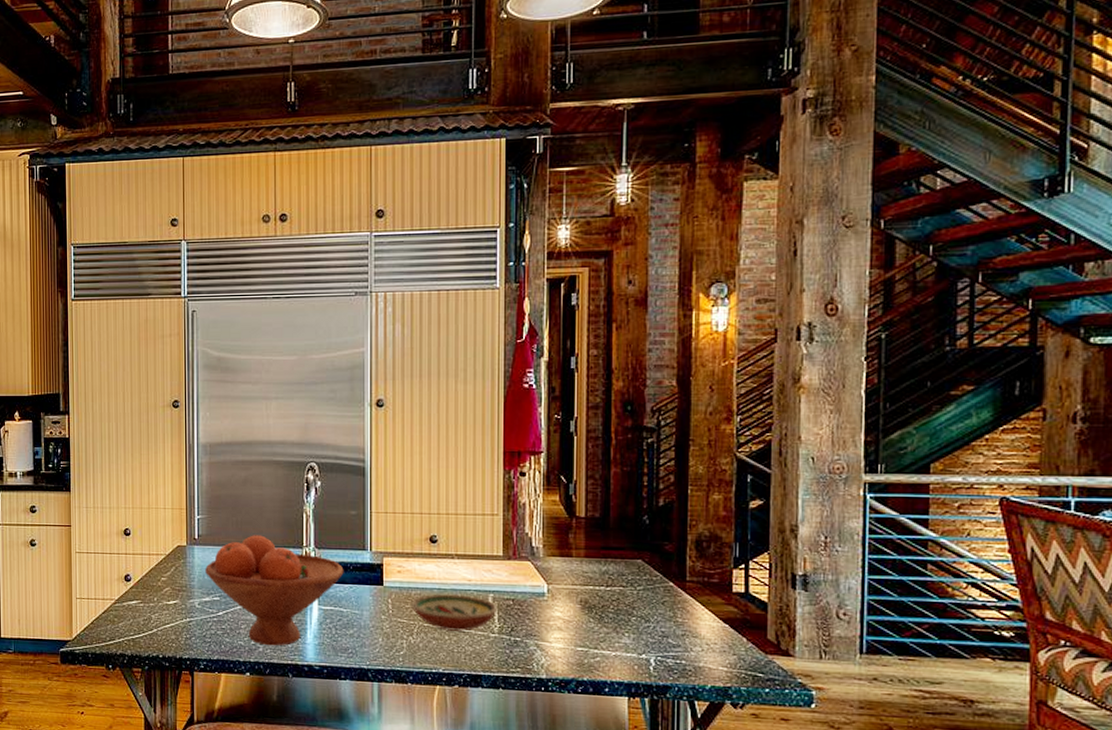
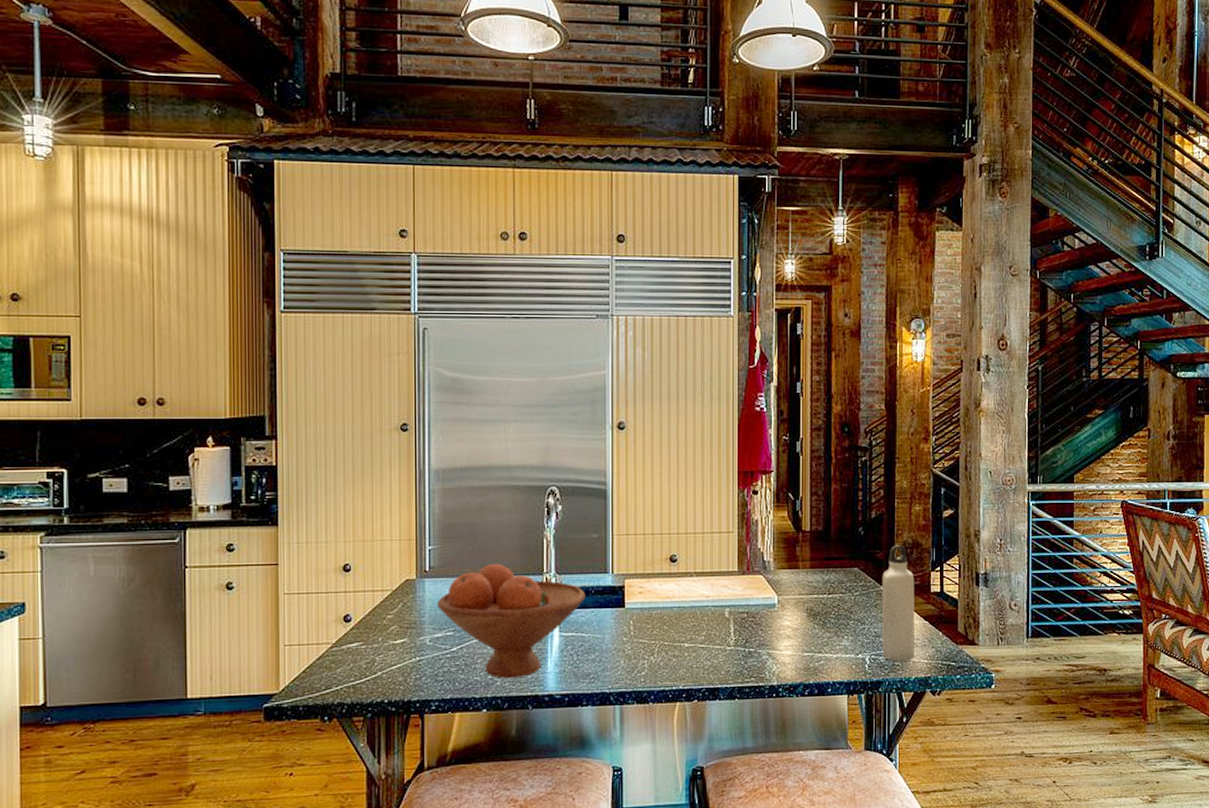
decorative bowl: present [410,594,498,632] -> none [651,611,733,649]
water bottle: none [670,537,712,668] -> present [882,545,915,662]

